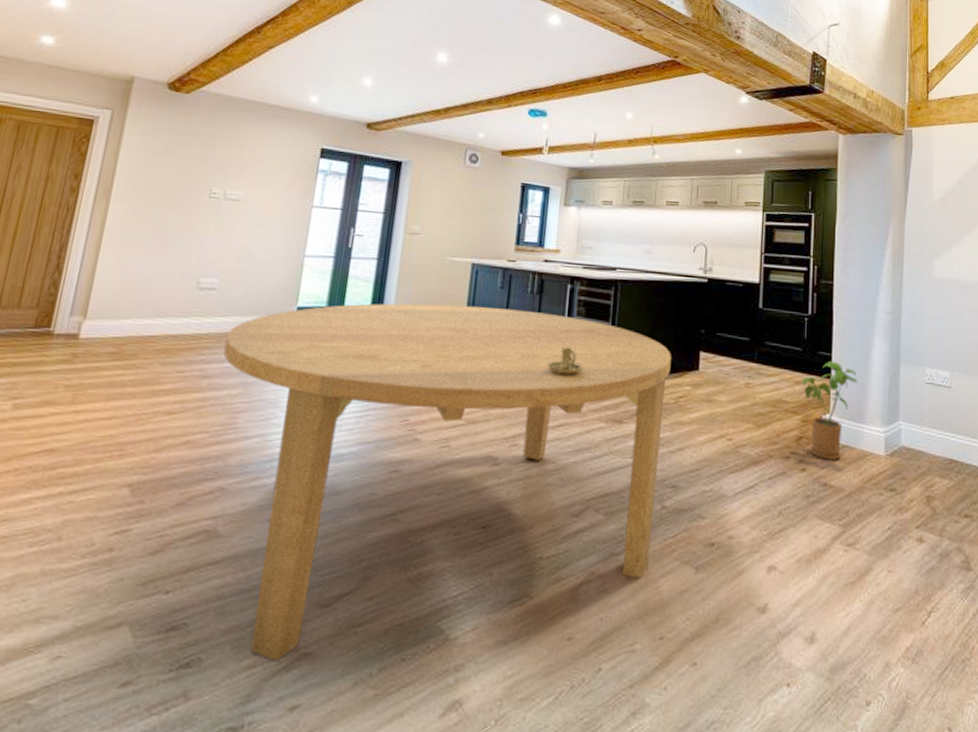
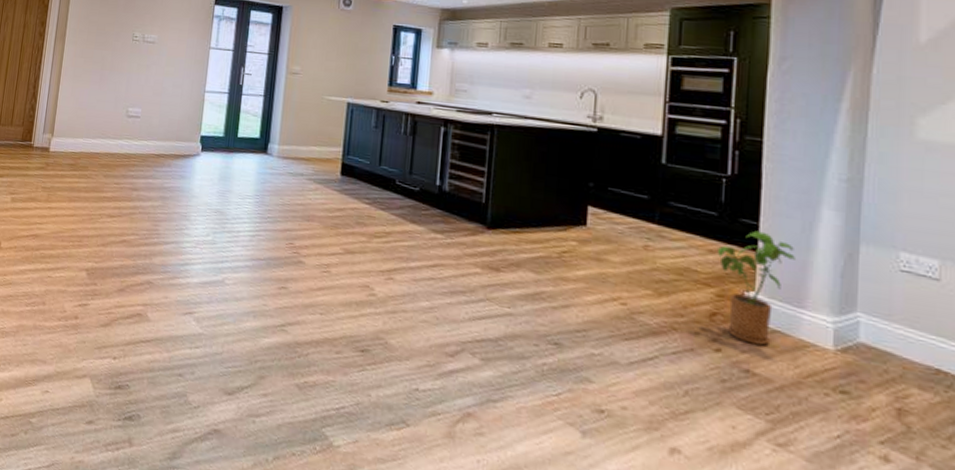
dining table: present [223,303,672,662] -> none [147,135,555,431]
candlestick: present [547,347,583,374] -> none [421,189,457,217]

